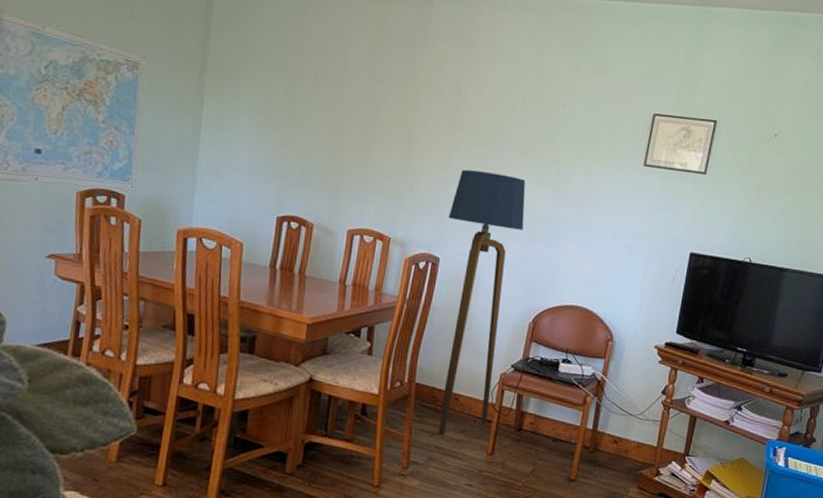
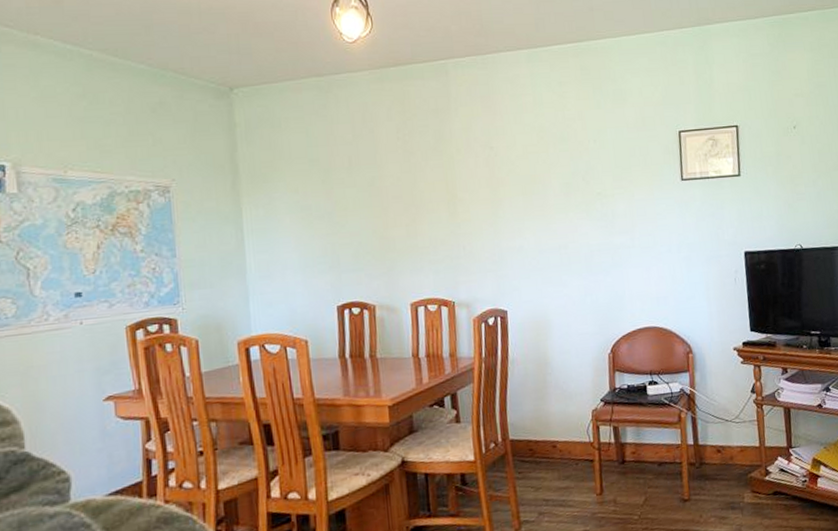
floor lamp: present [438,169,526,435] -> none [506,216,589,486]

